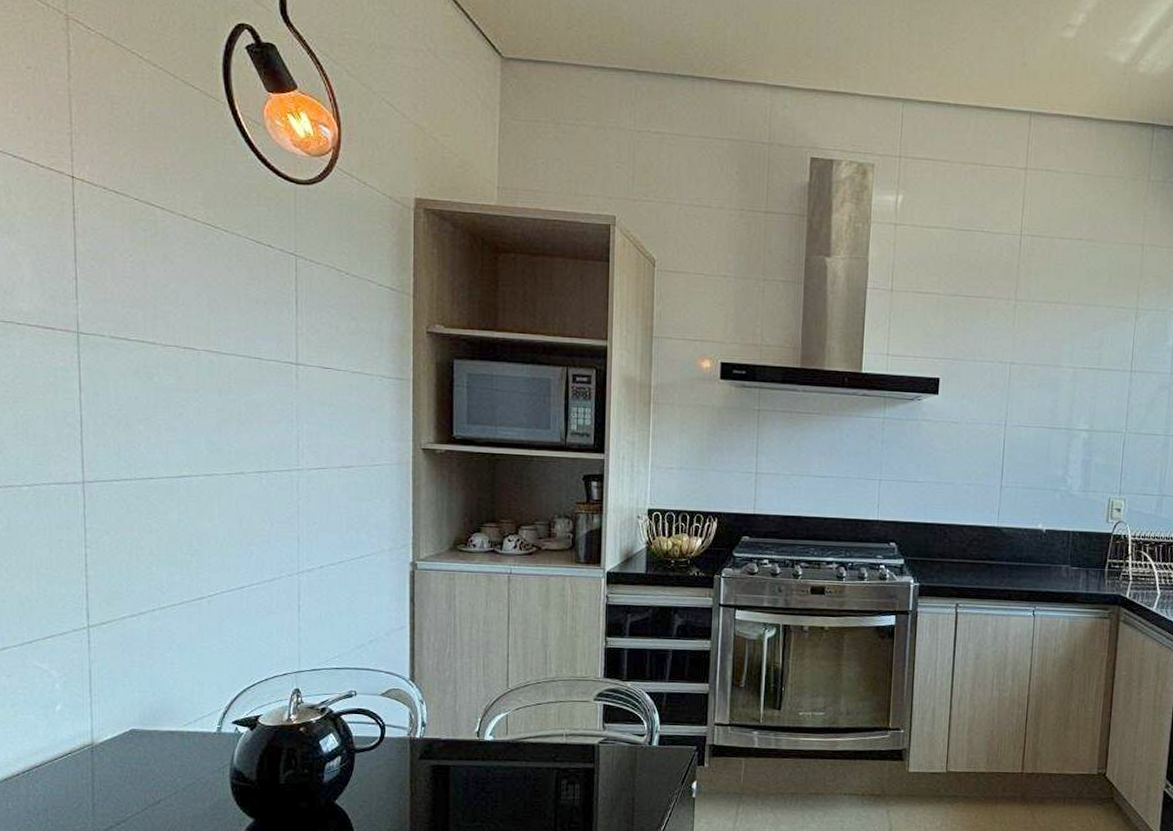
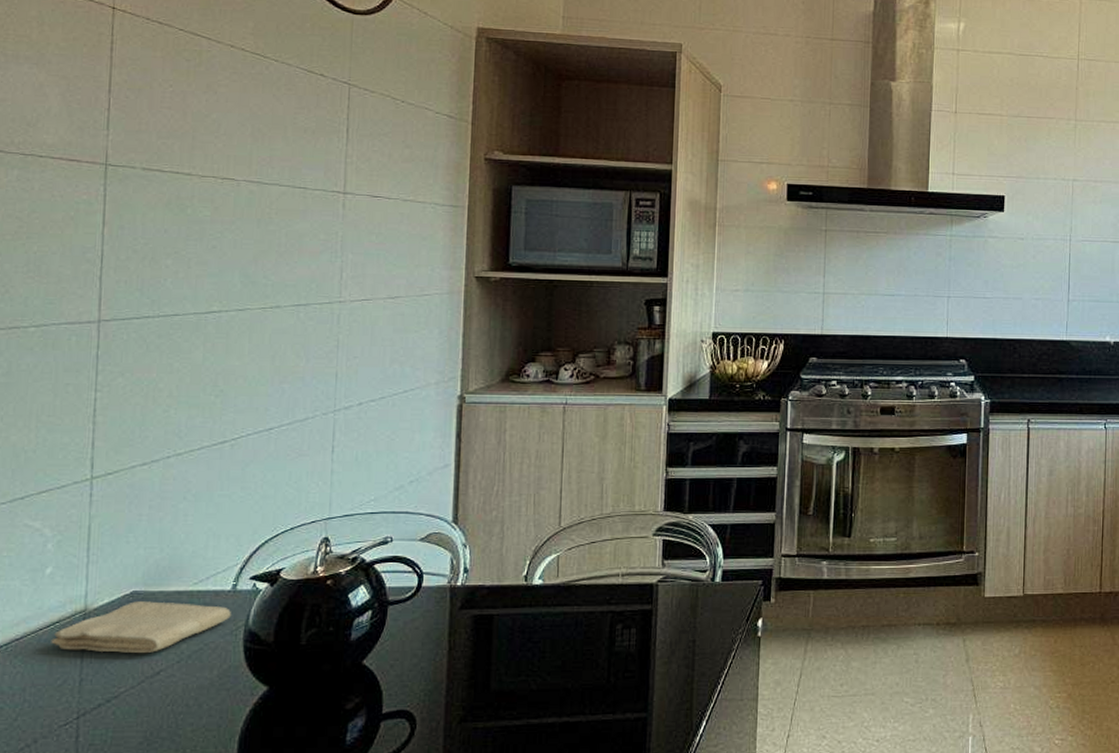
washcloth: none [65,738,218,784] -> present [51,601,231,653]

